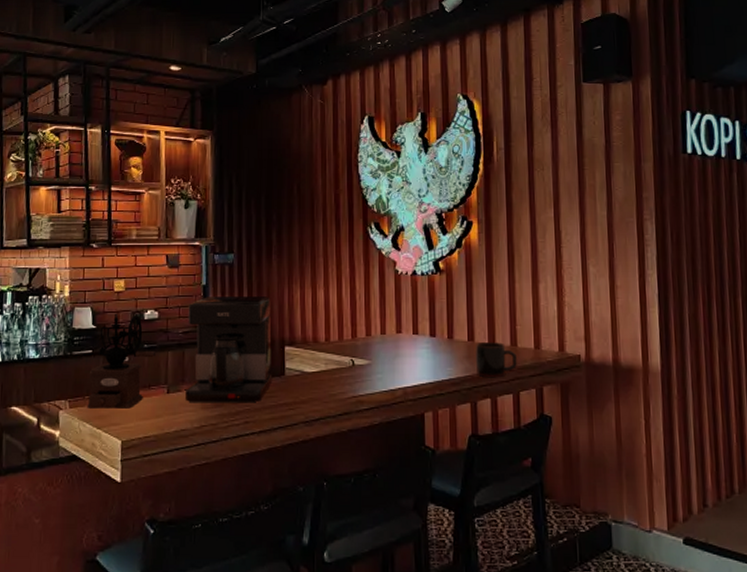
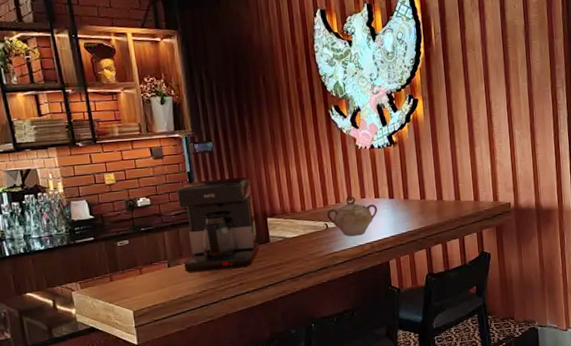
coffee grinder: present [87,313,155,409] -> none [94,203,153,287]
sugar bowl: none [354,328,416,378] -> present [326,195,378,237]
mug: present [475,341,517,377] -> none [427,198,461,227]

